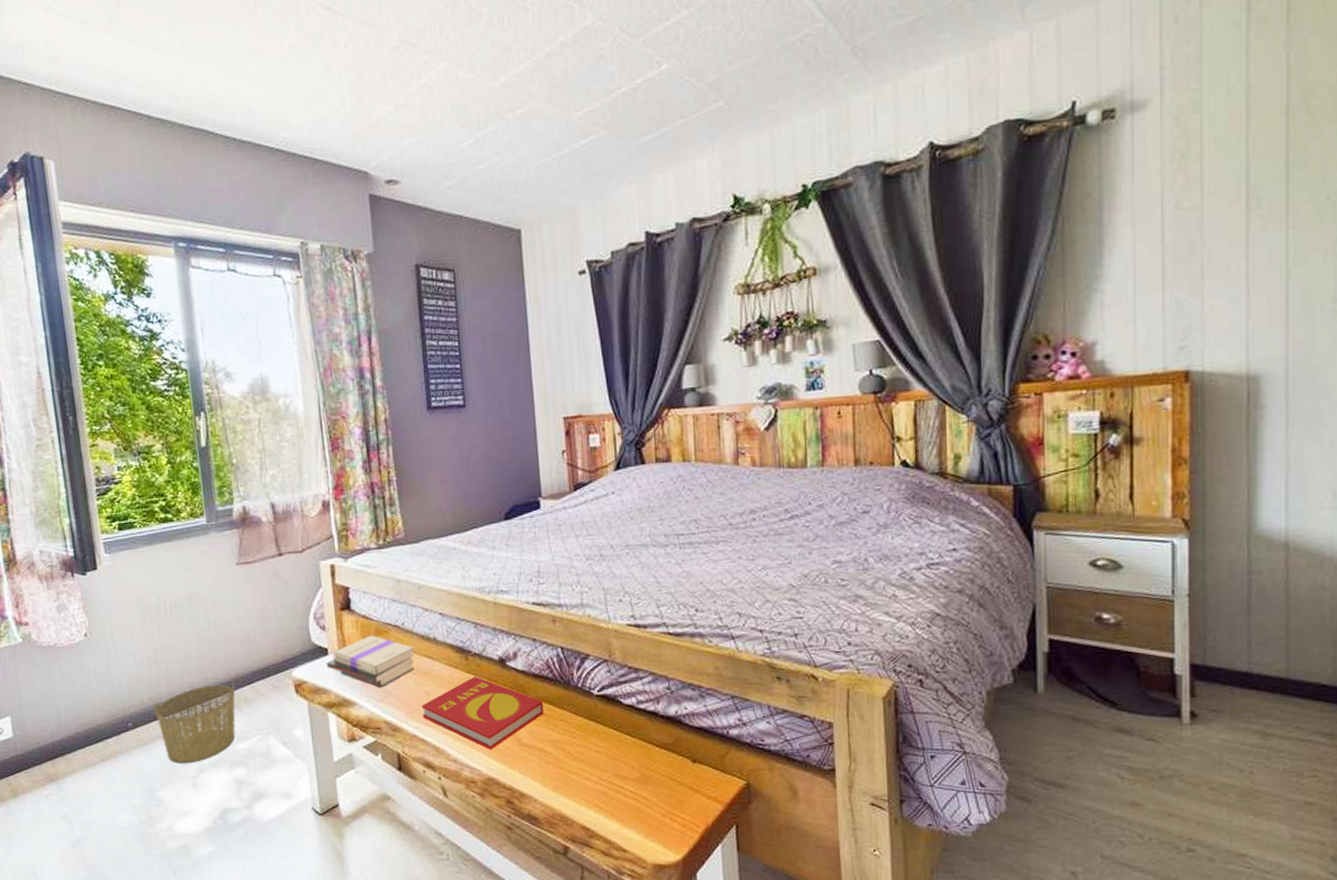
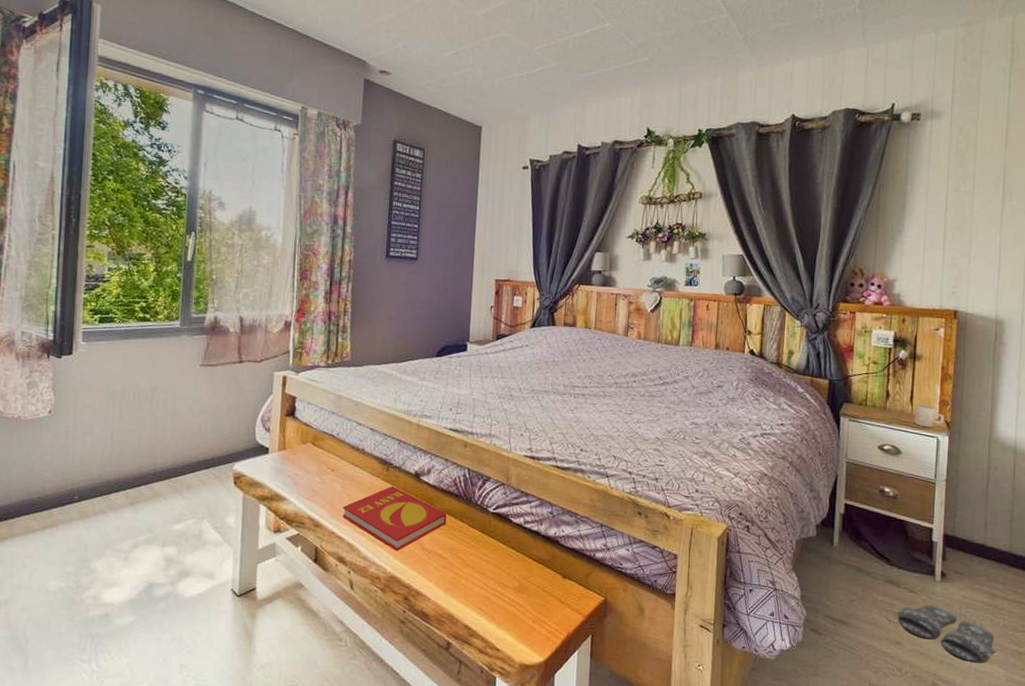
basket: present [154,683,236,763] -> none [101,469,180,538]
books: present [326,635,415,688] -> none [265,440,345,488]
slippers: none [1133,754,1278,821] -> present [898,605,998,663]
mug: none [1136,500,1180,531] -> present [913,404,944,428]

